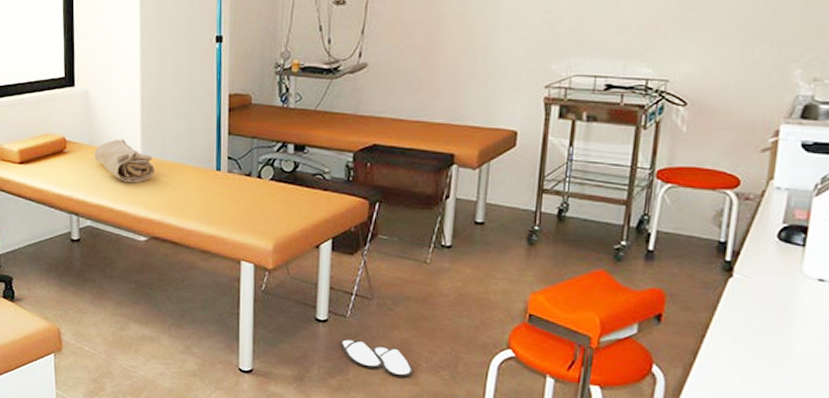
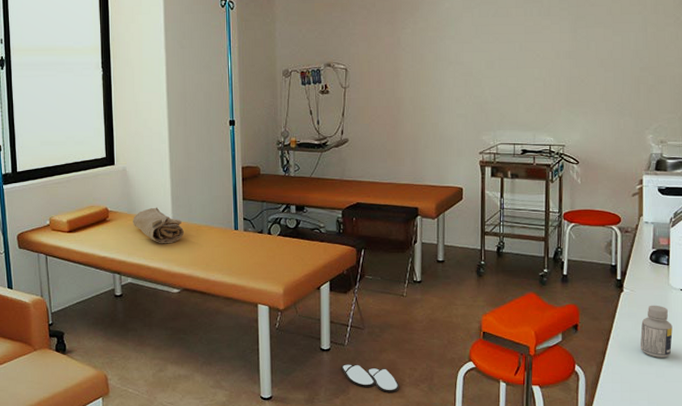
medicine bottle: none [748,296,800,366] -> present [640,305,673,358]

